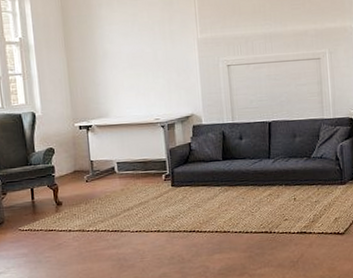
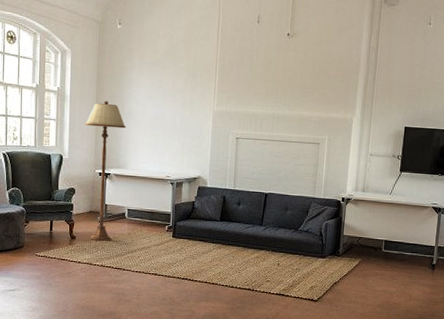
floor lamp: none [55,45,103,203] -> present [85,101,126,241]

